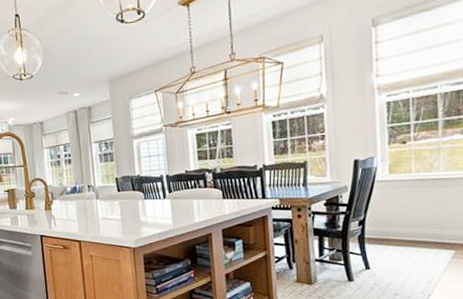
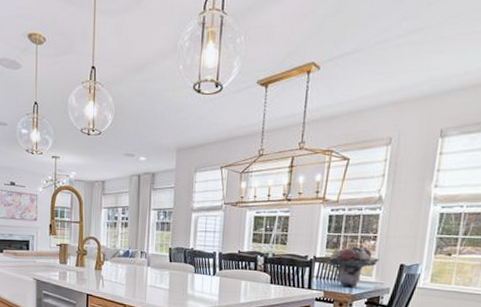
flower arrangement: none [276,147,331,192] -> present [325,245,379,288]

